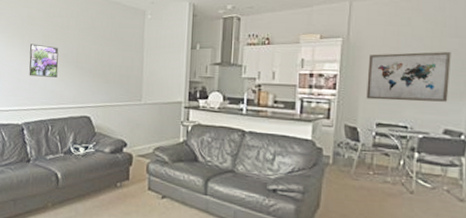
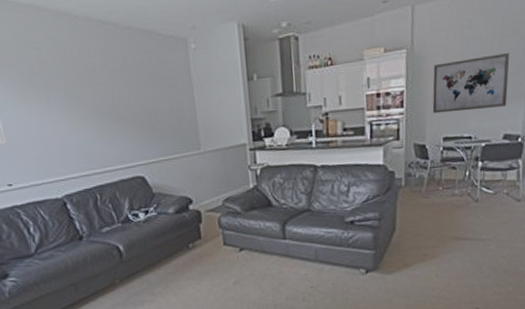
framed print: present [29,44,59,78] -> none [49,96,94,138]

